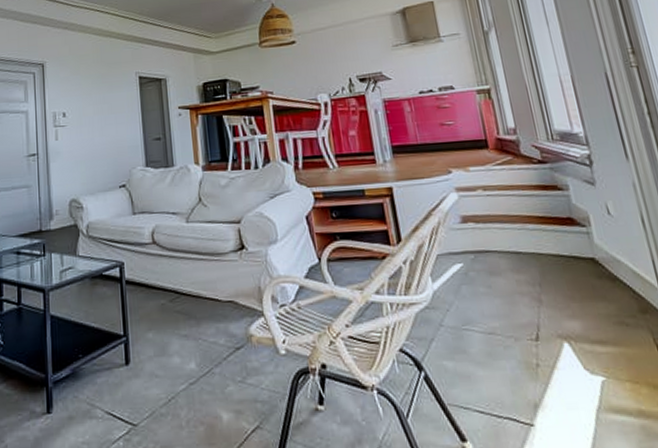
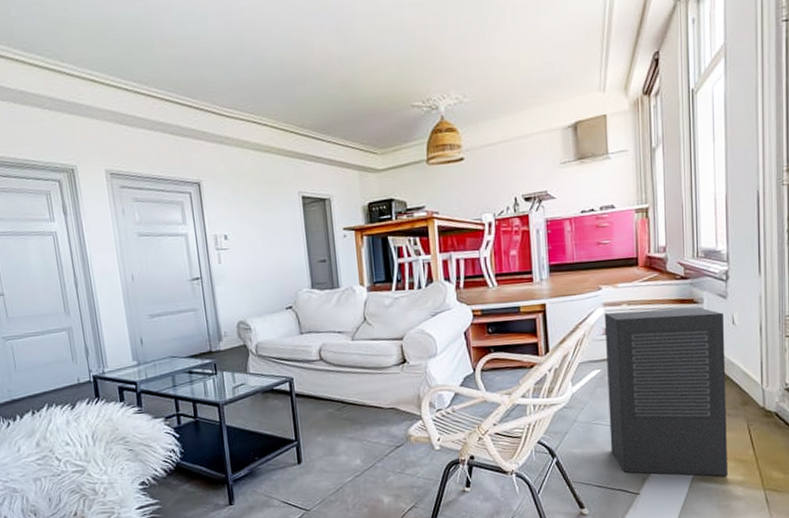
air purifier: none [458,194,643,407] -> present [604,307,727,477]

